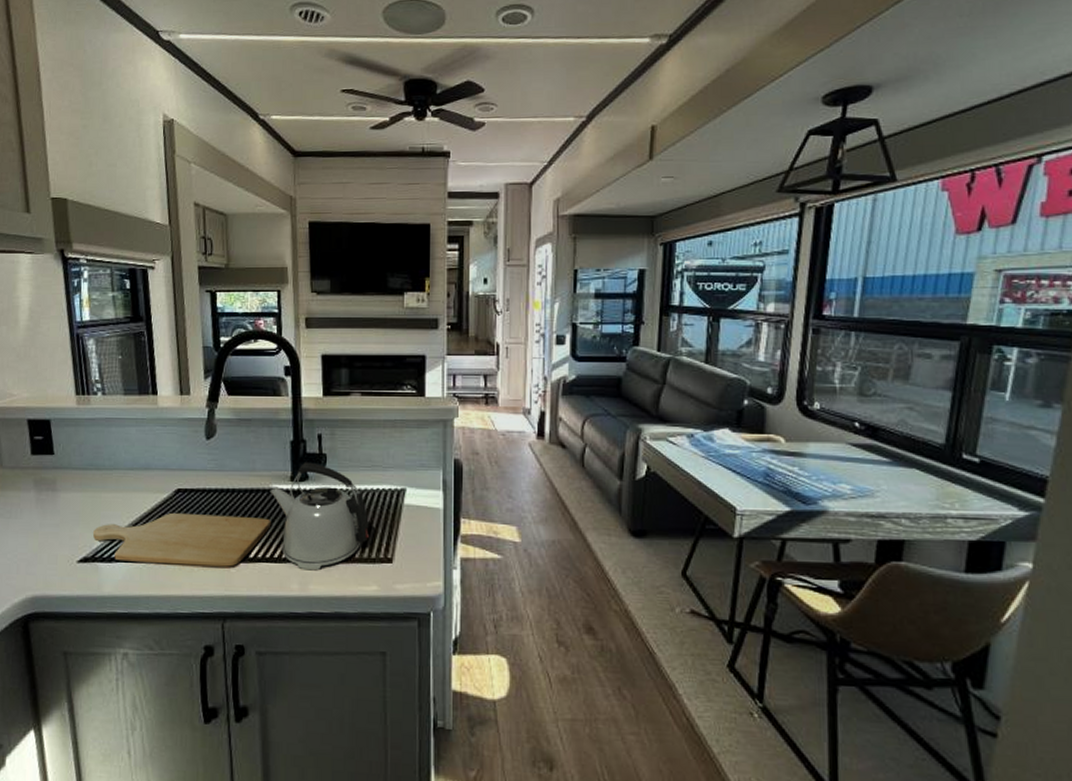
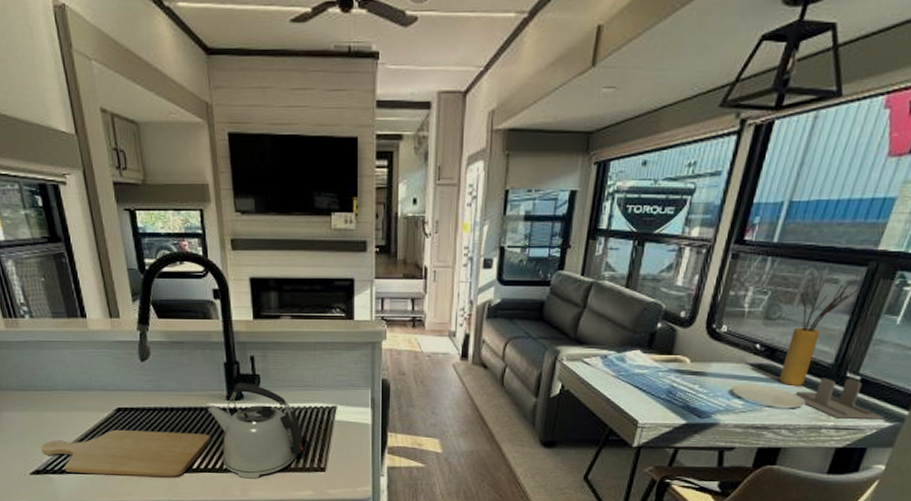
plate: none [835,467,923,495] -> present [731,384,806,409]
vase: none [887,350,957,470] -> present [779,275,860,387]
napkin holder: none [908,459,1016,508] -> present [795,378,884,419]

